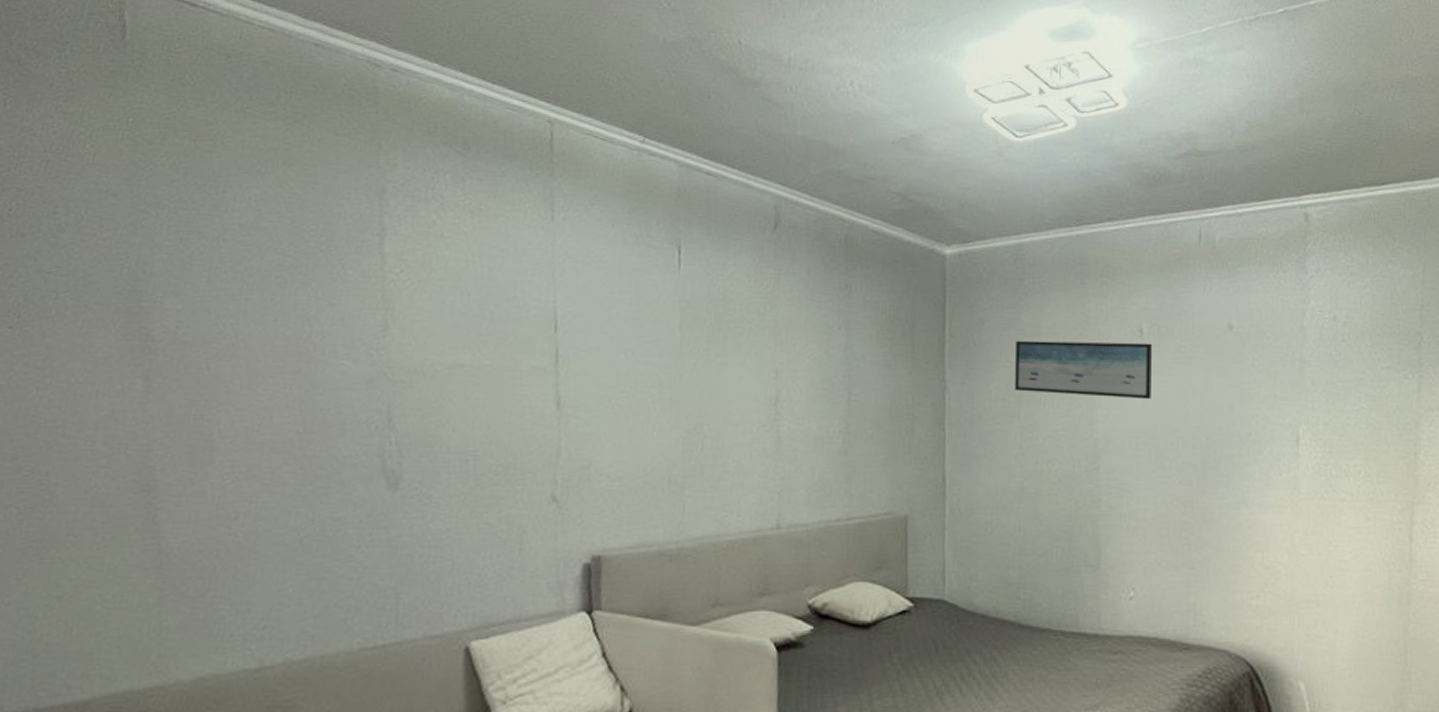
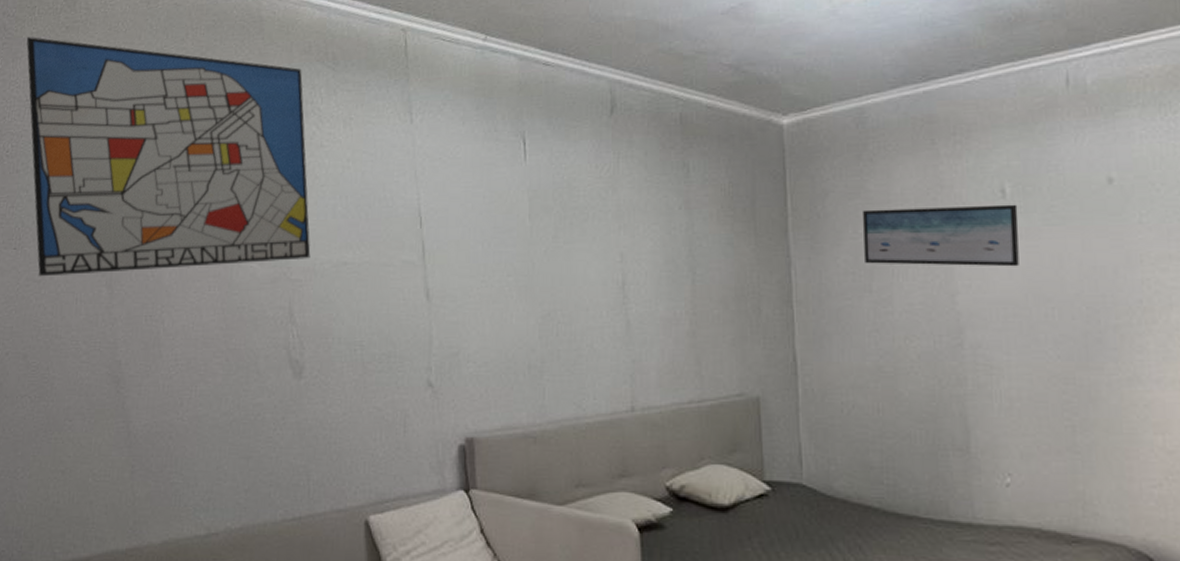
wall art: none [43,77,424,363] -> present [26,37,311,277]

